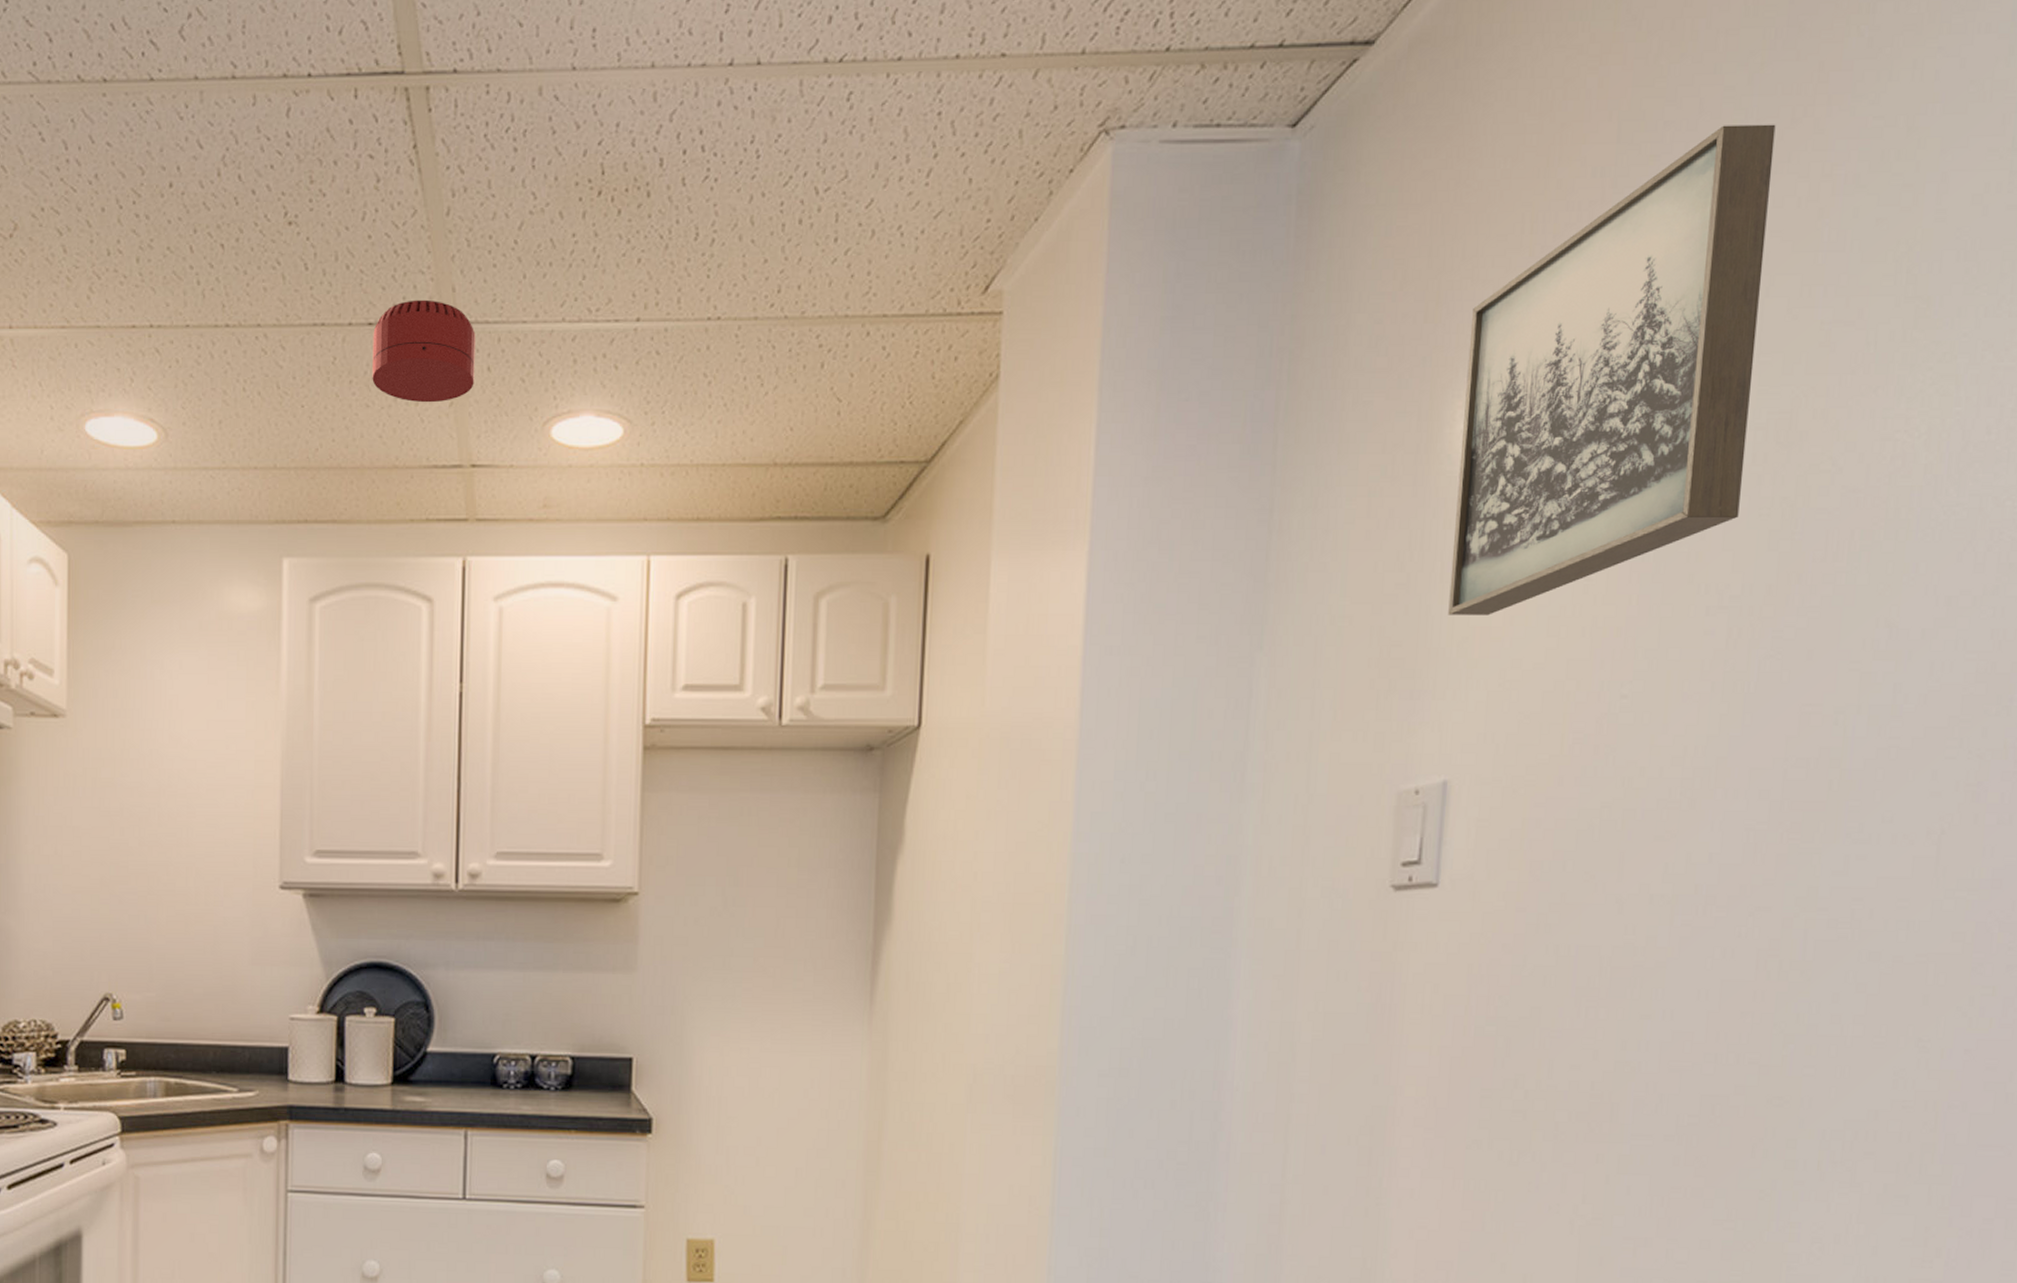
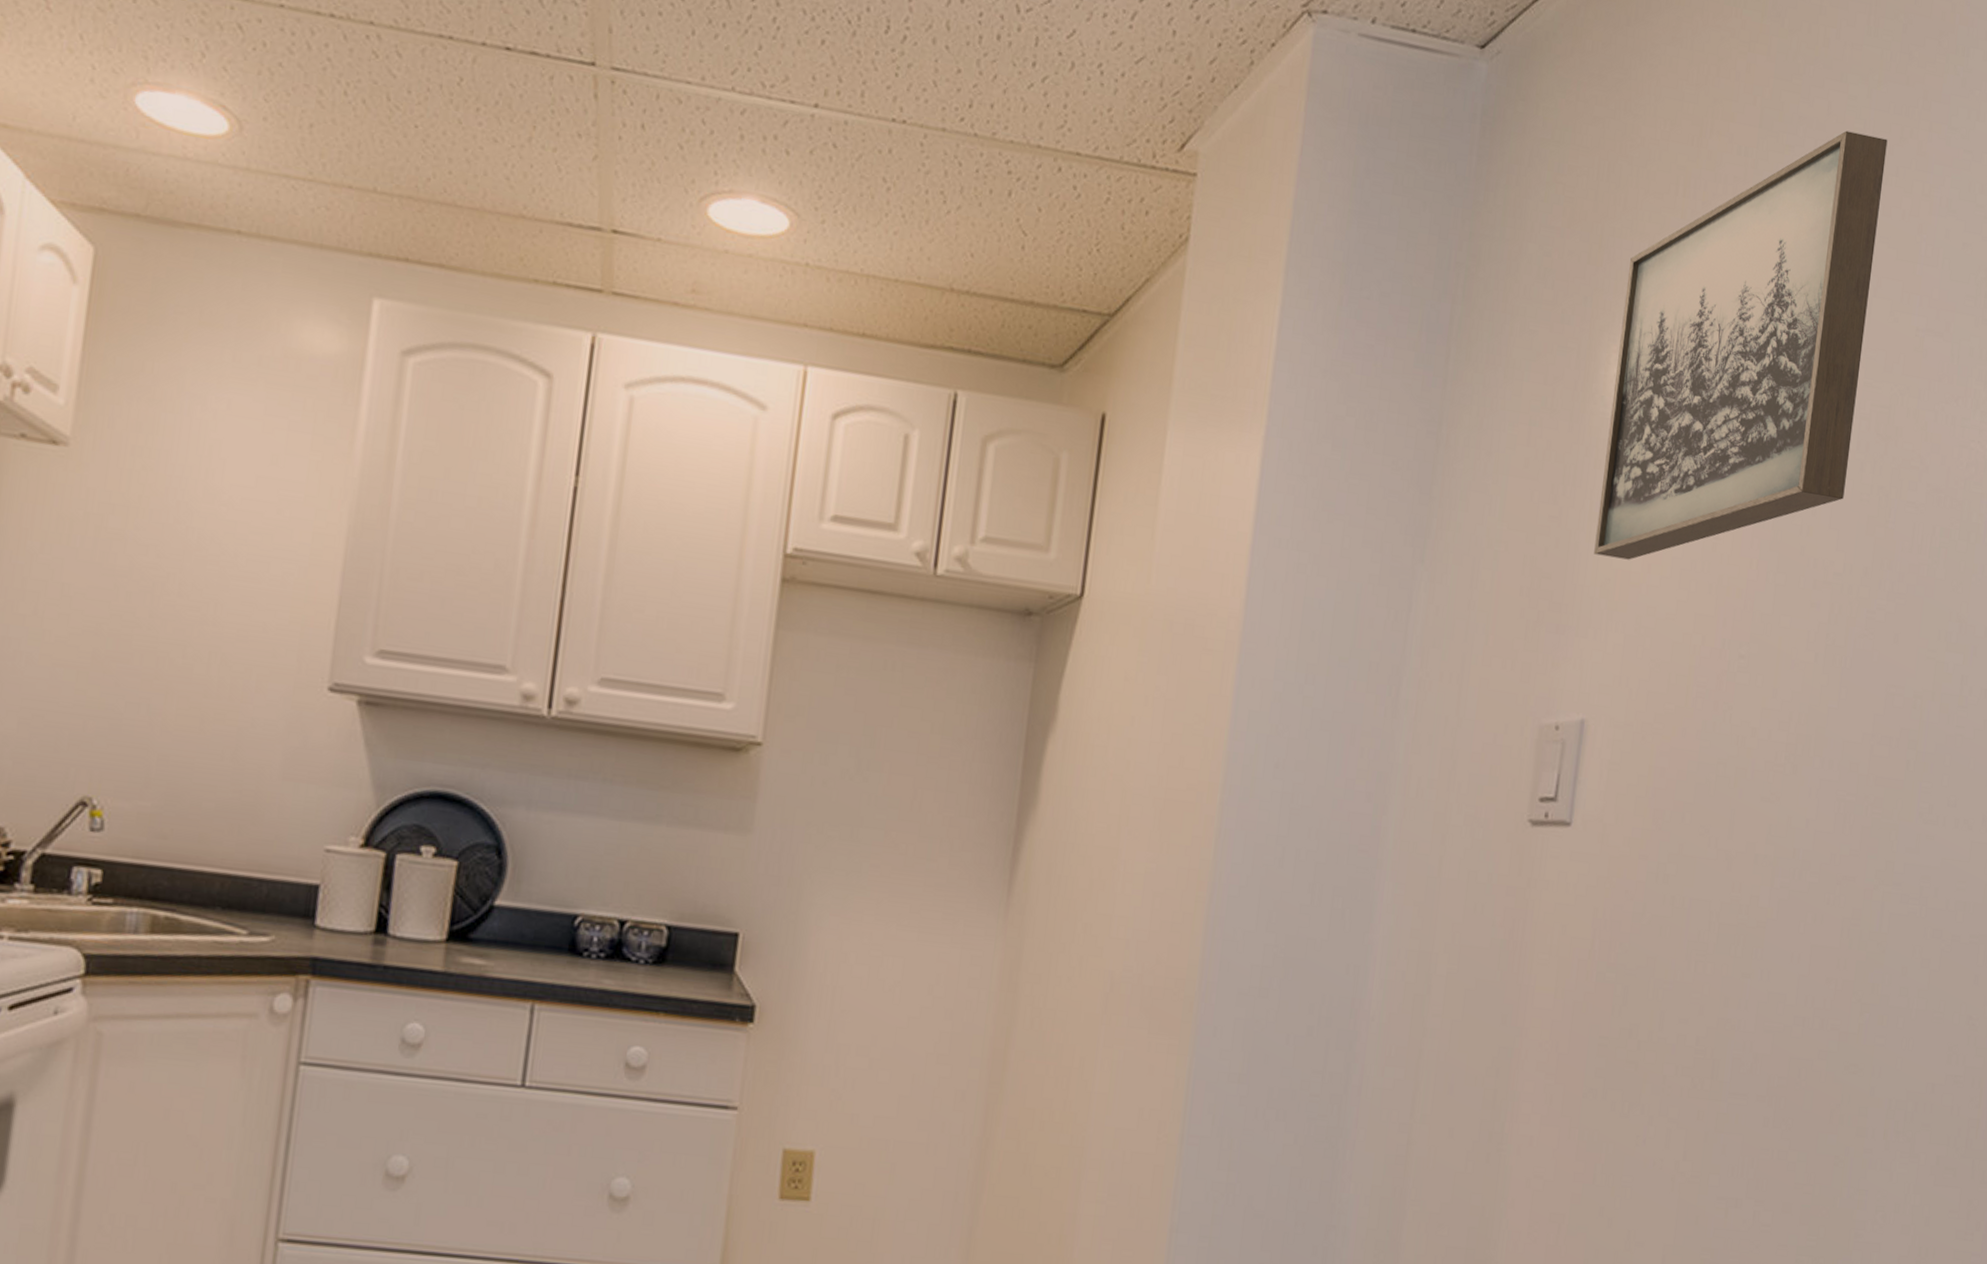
smoke detector: present [372,299,476,403] -> none [504,31,631,153]

